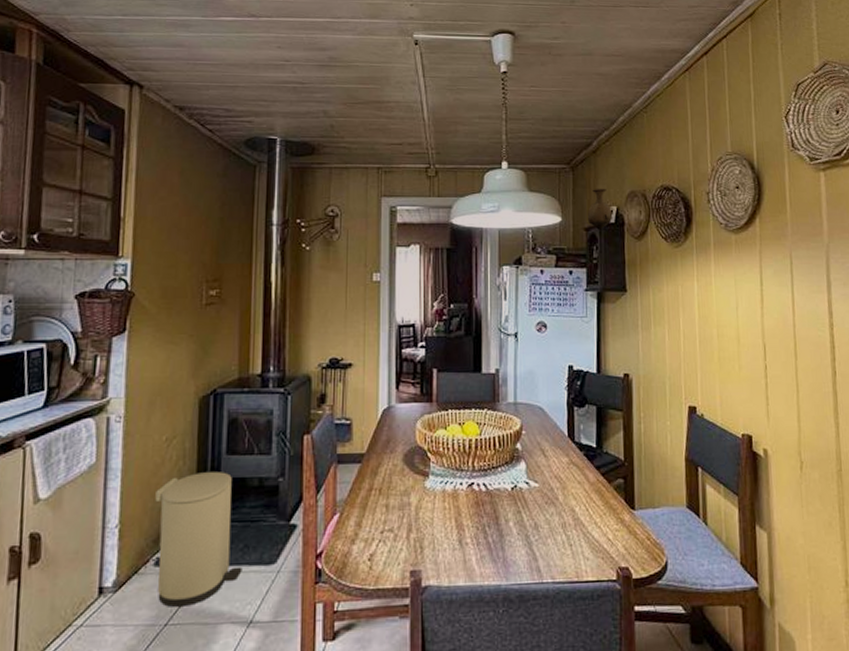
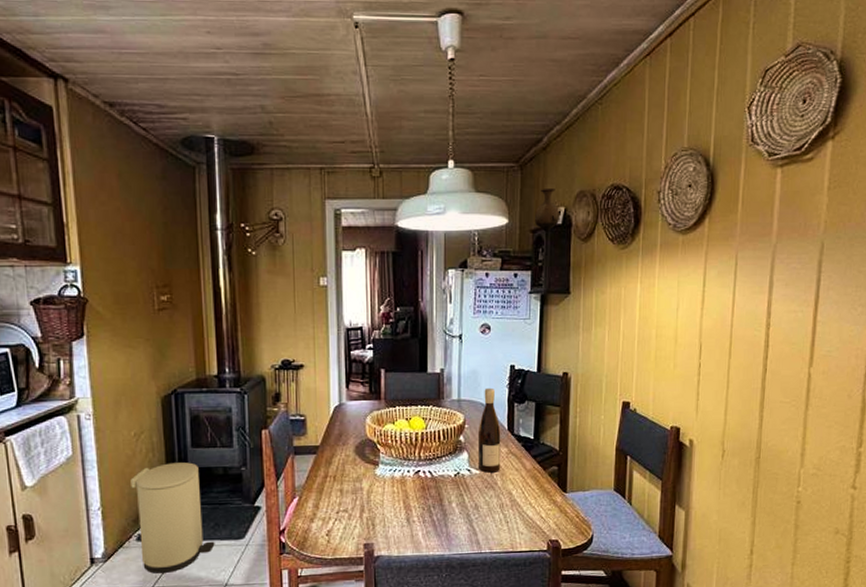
bottle: none [536,389,562,486] -> present [477,387,501,473]

